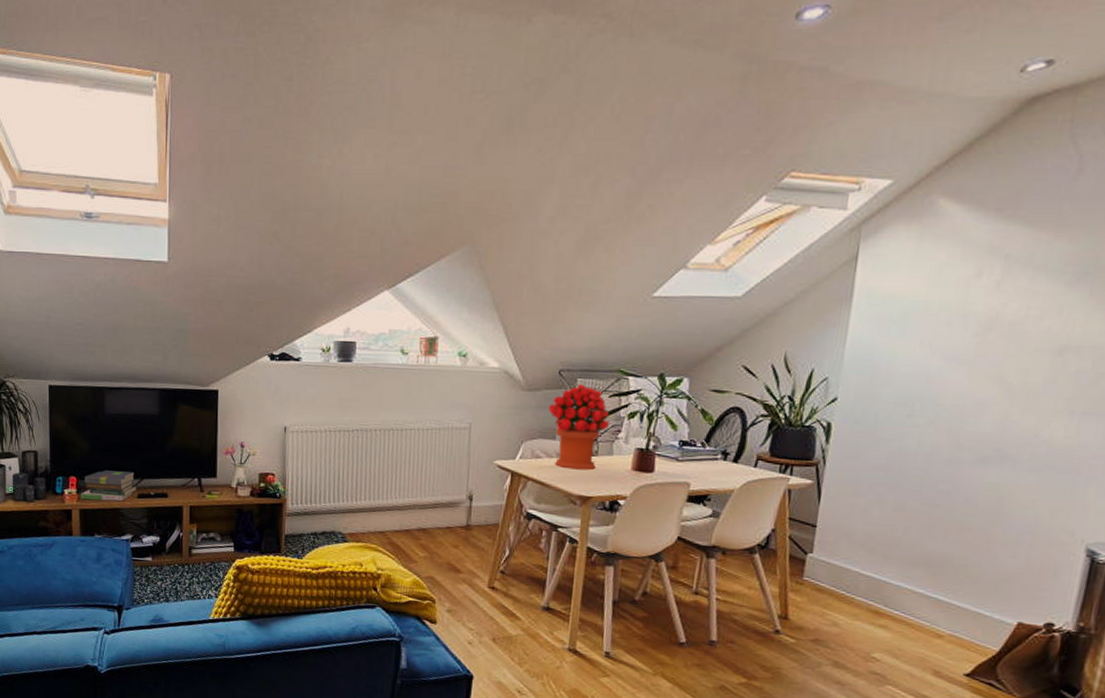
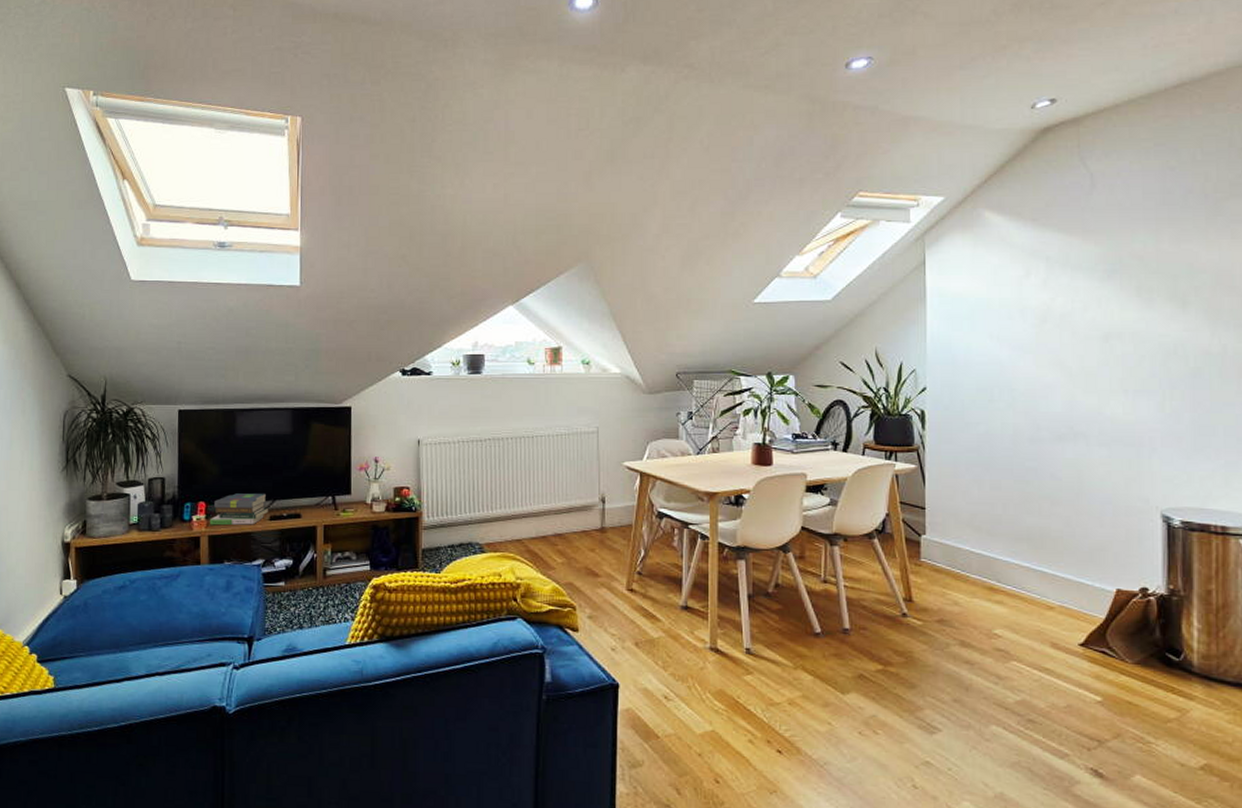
bouquet: present [548,384,609,470] -> none [669,386,727,467]

